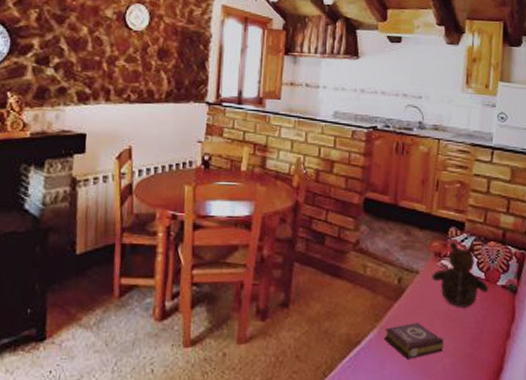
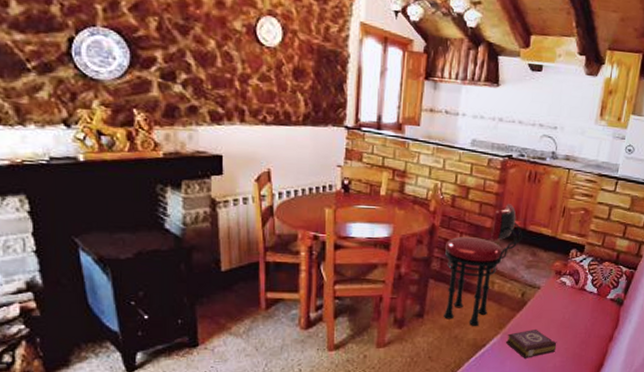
stool: none [311,177,394,318] -> present [444,204,523,326]
teddy bear: present [432,241,488,307] -> none [551,261,599,317]

